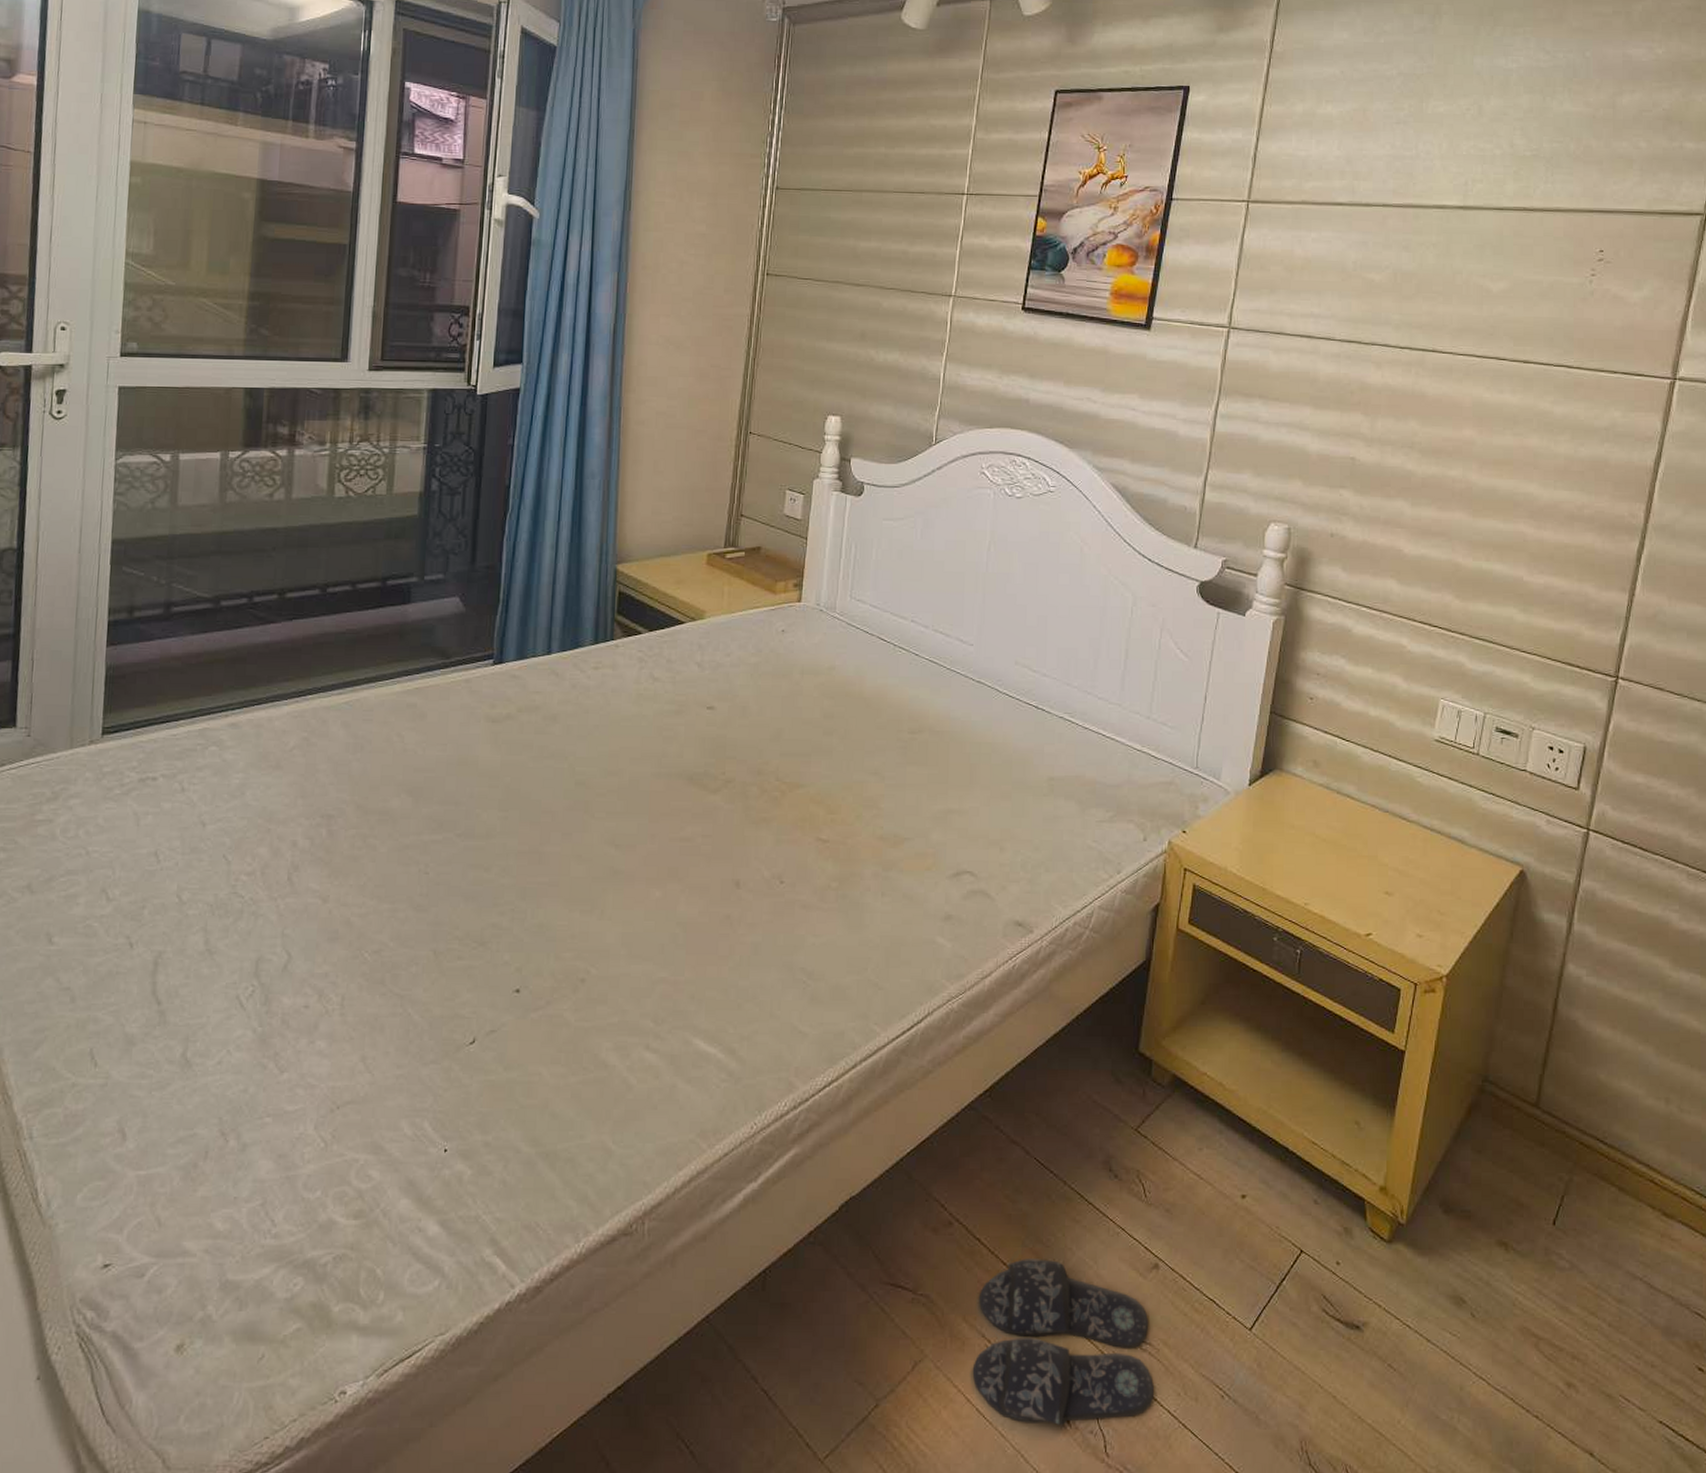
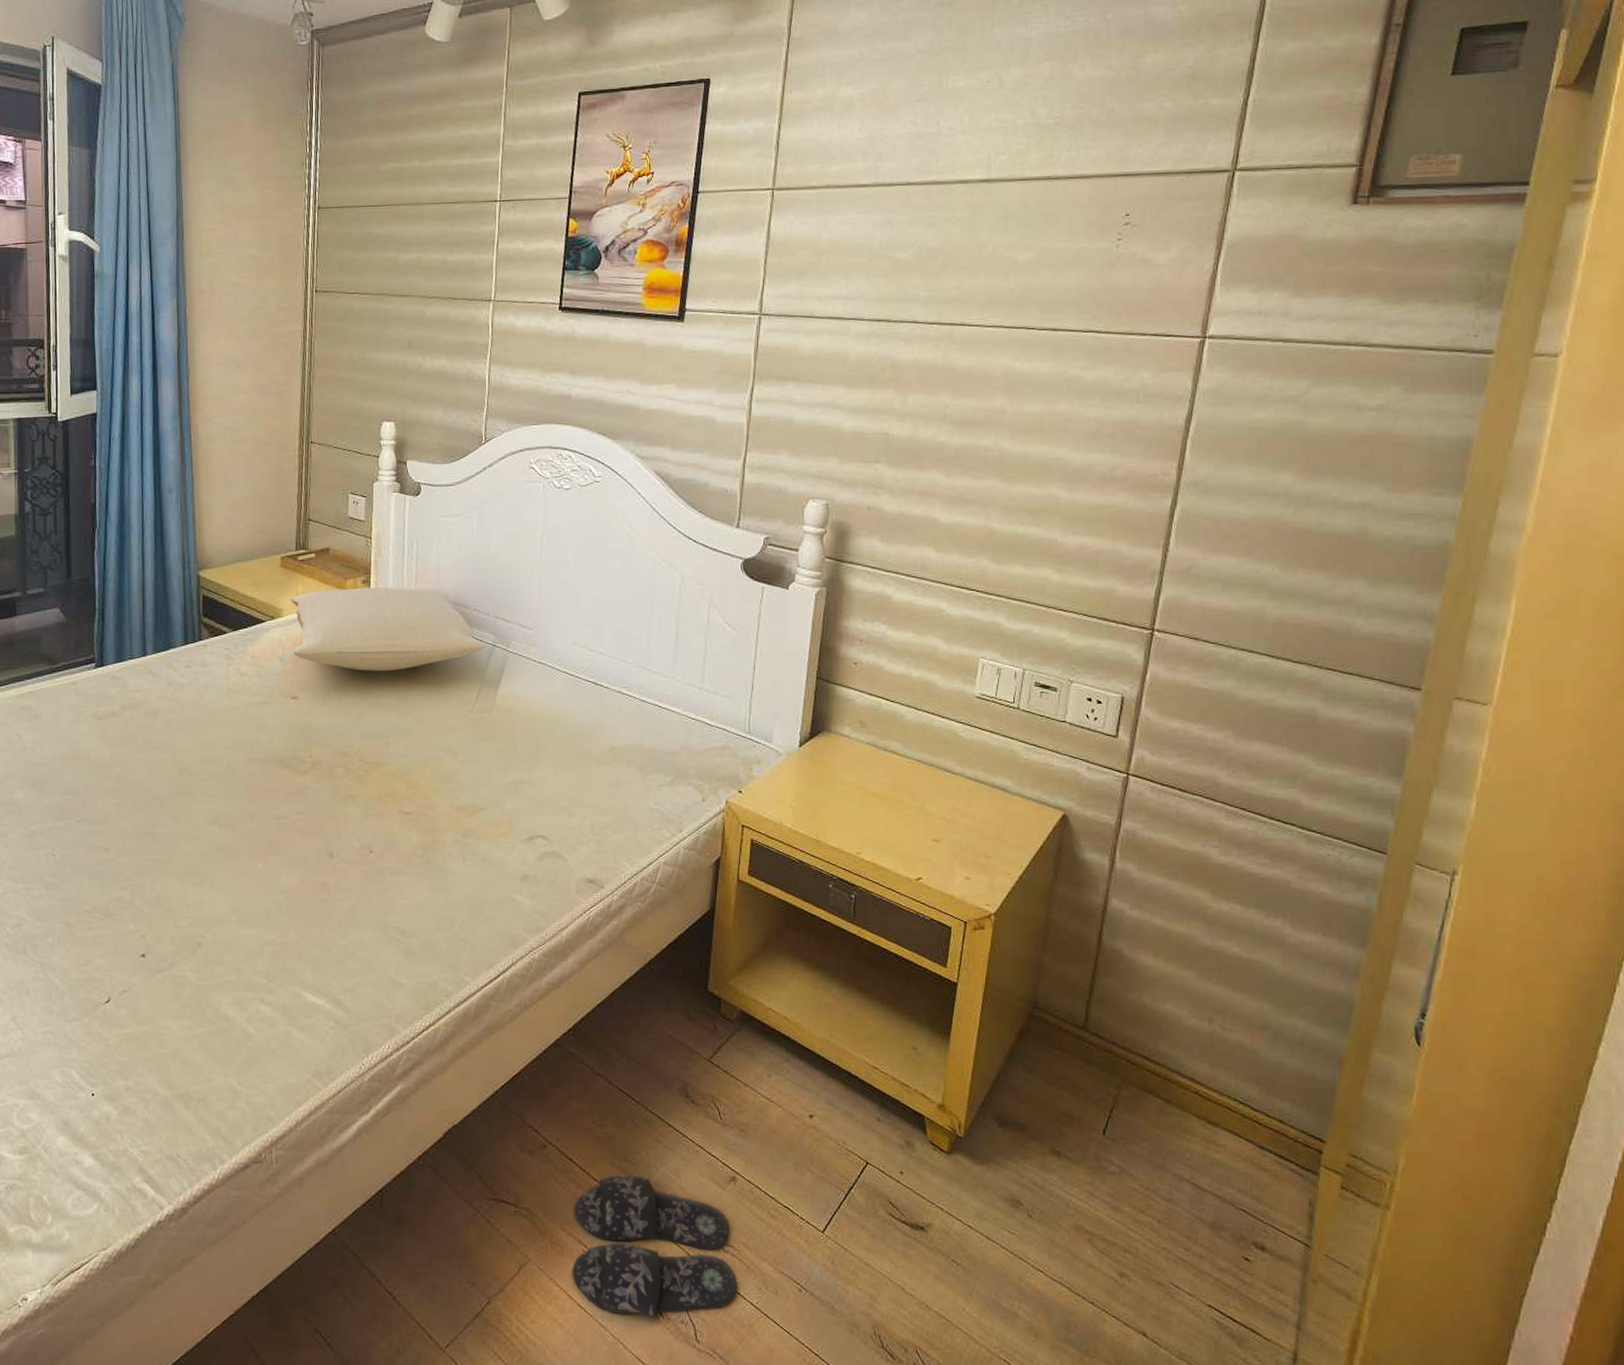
pillow: none [713,591,922,684] -> present [290,587,485,672]

